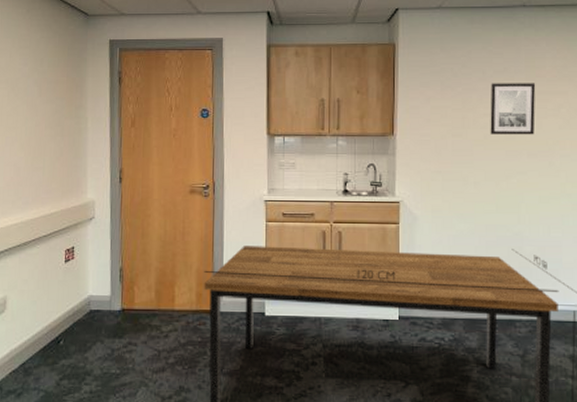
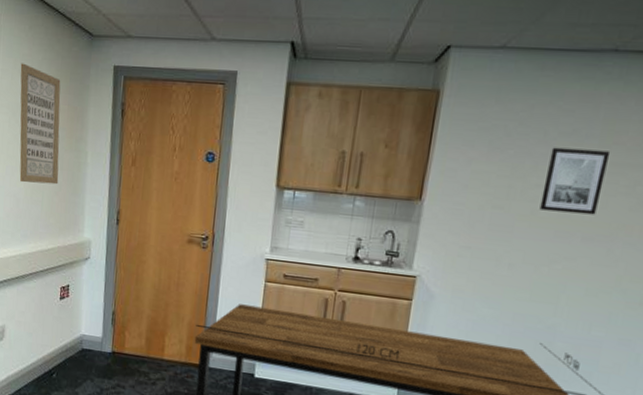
wall art: none [18,42,60,152] -> present [19,63,61,185]

